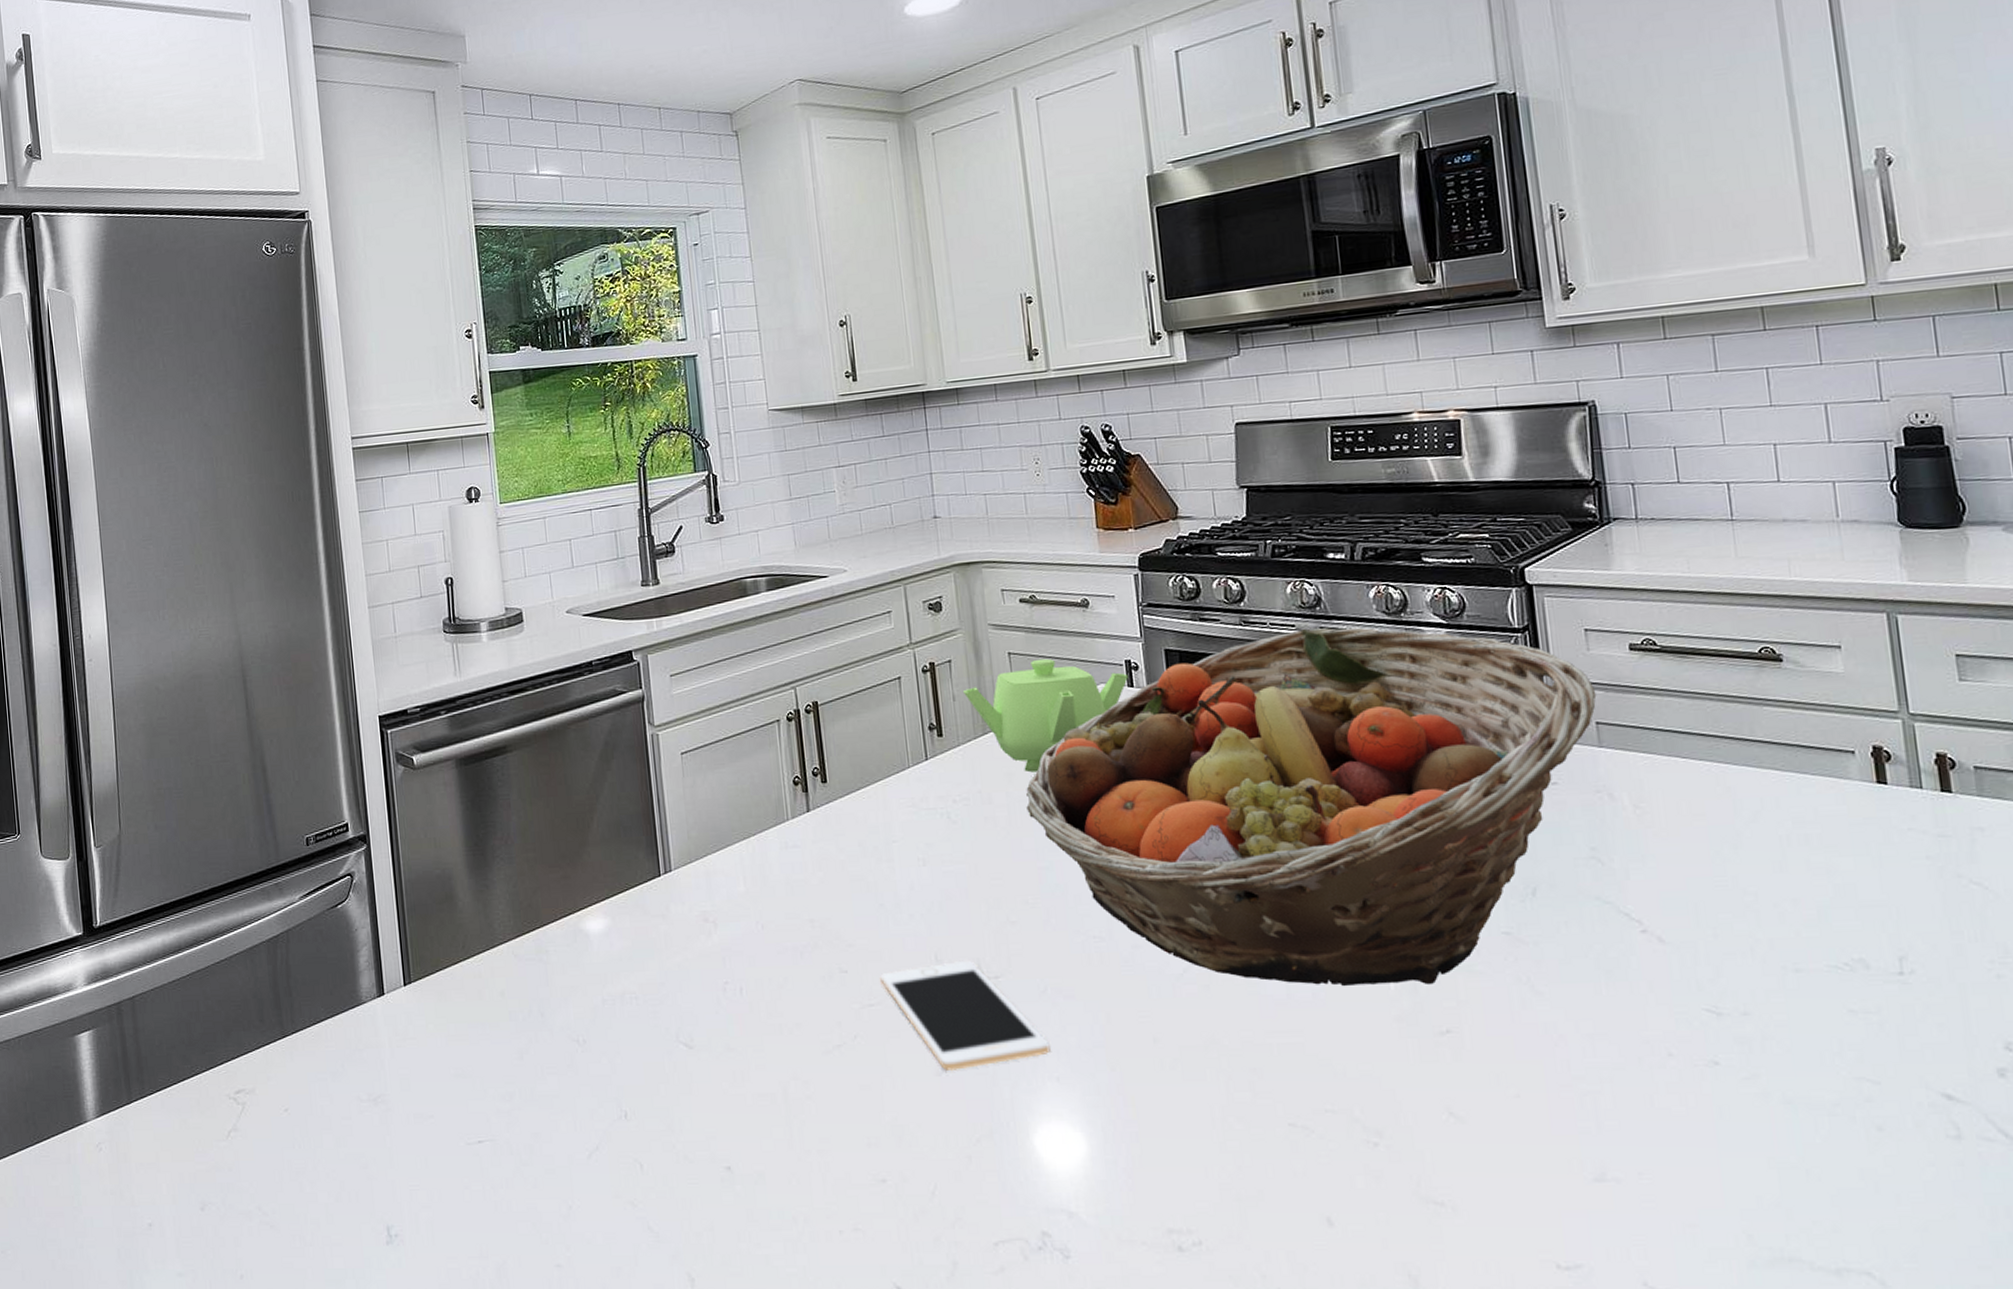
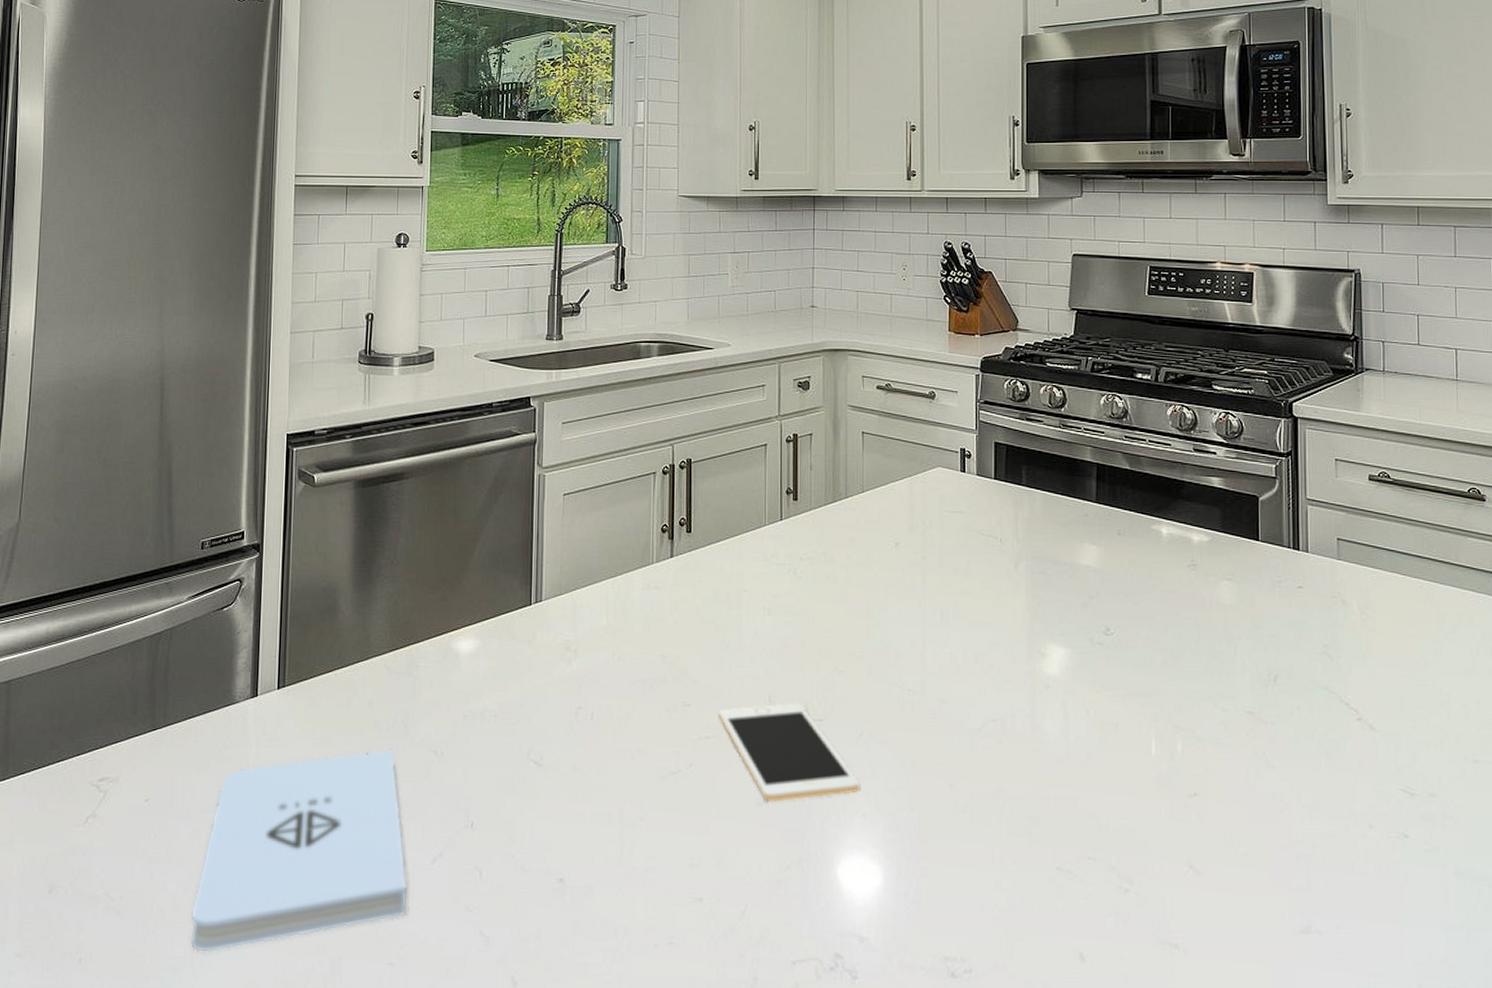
notepad: none [346,1040,567,1263] -> present [190,749,408,952]
teapot: present [964,658,1128,773] -> none [820,440,961,540]
fruit basket: present [1026,627,1597,986] -> none [863,435,1340,752]

